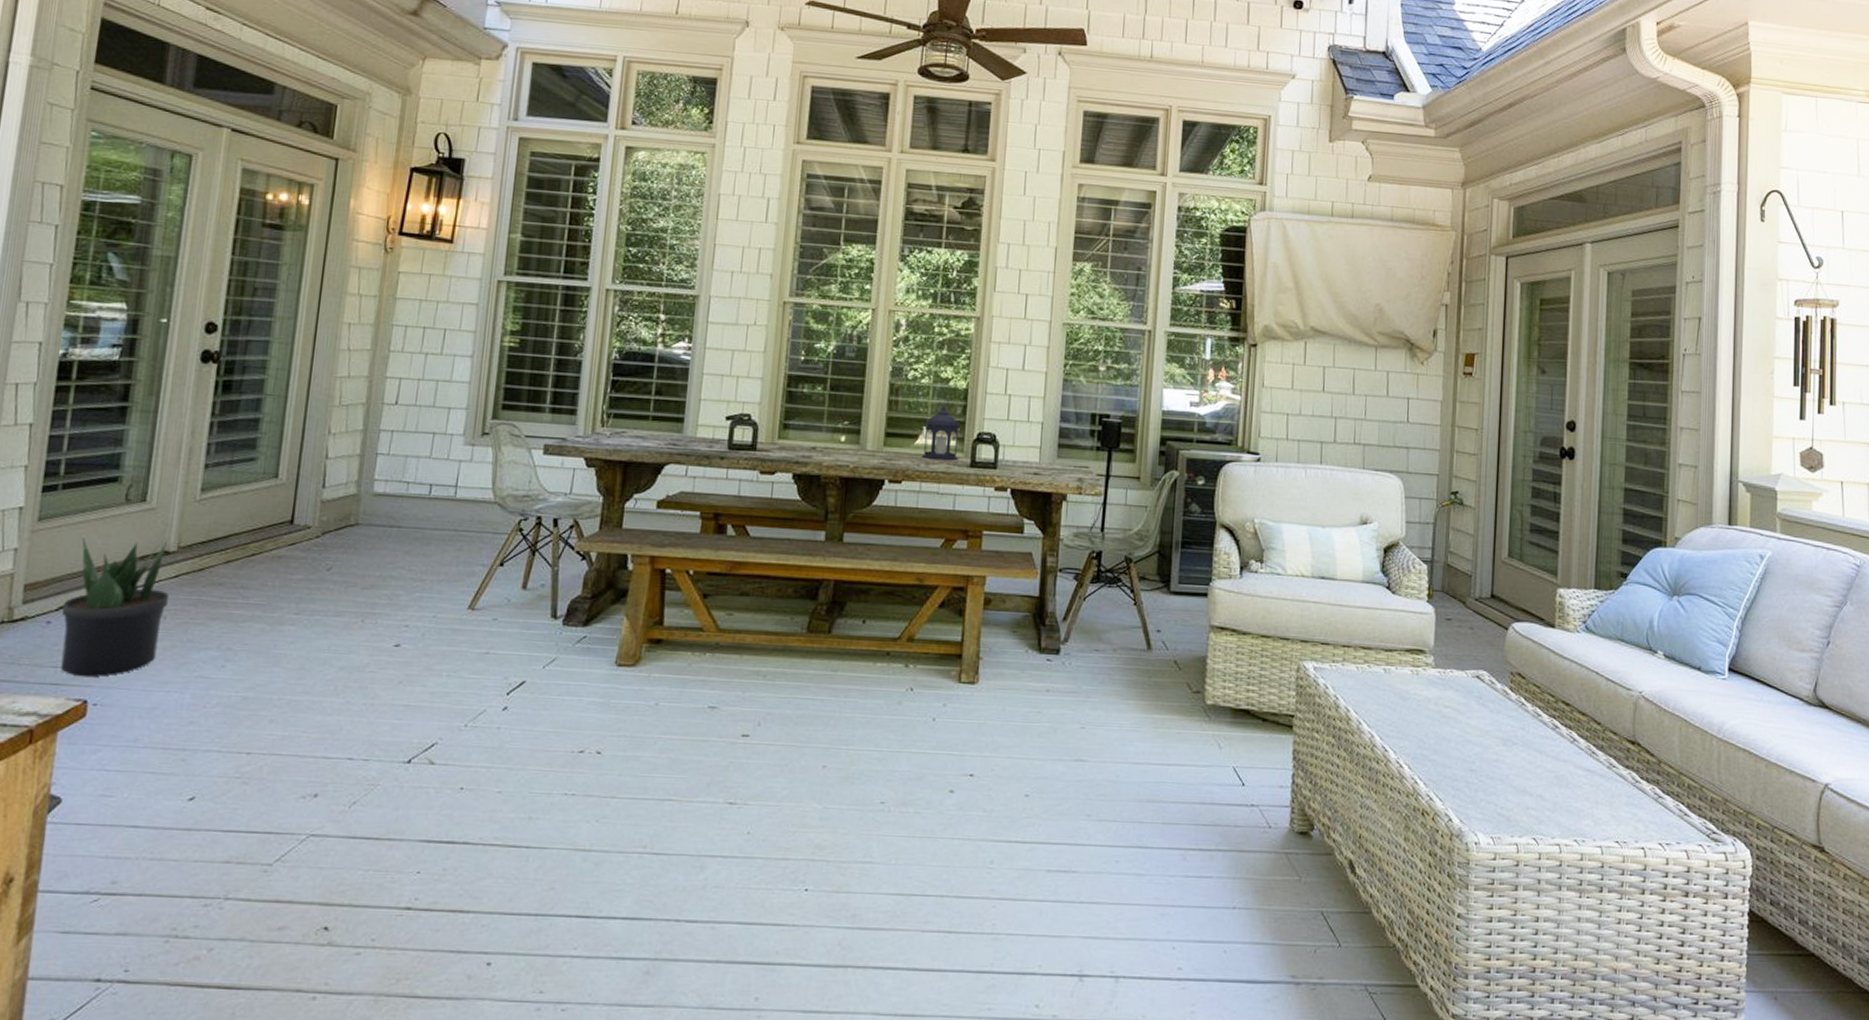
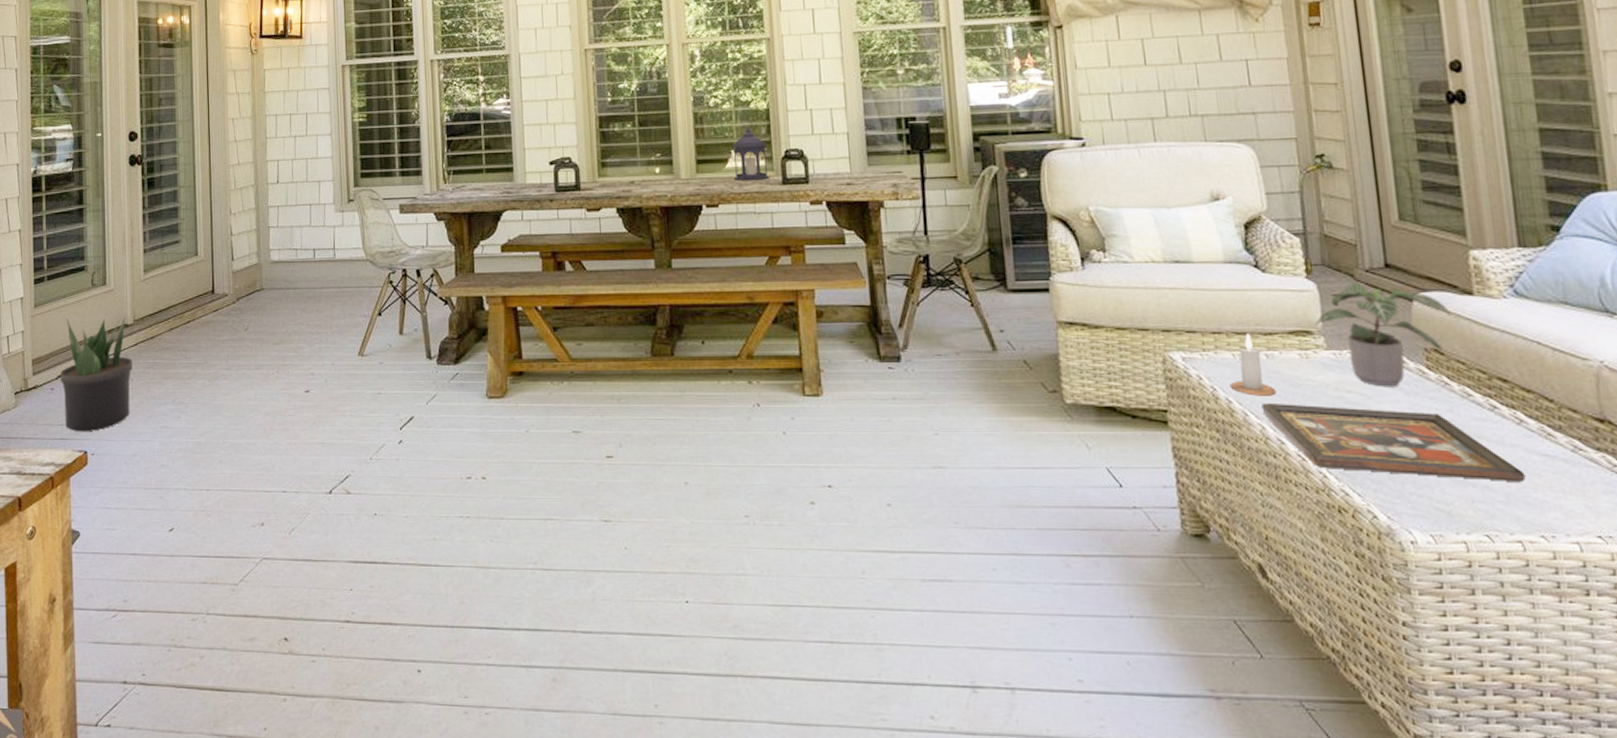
candle: none [1350,648,1388,707] -> present [1230,333,1277,396]
decorative tray: none [1373,713,1570,792] -> present [1261,402,1526,481]
potted plant: none [1428,609,1535,705] -> present [1315,282,1450,387]

